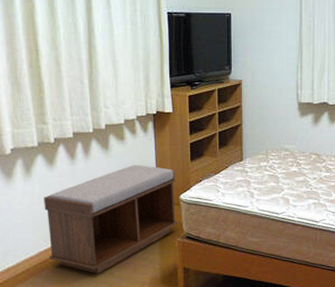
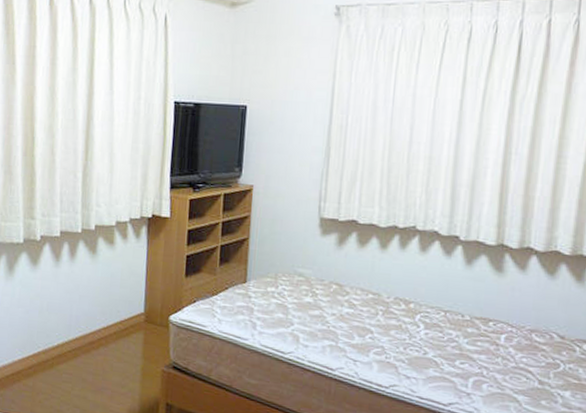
bench: present [44,165,178,274] -> none [23,274,167,396]

